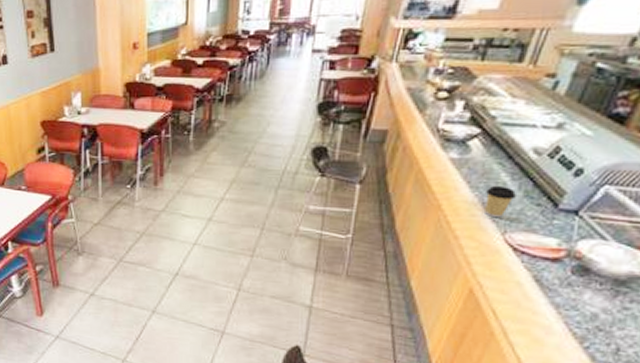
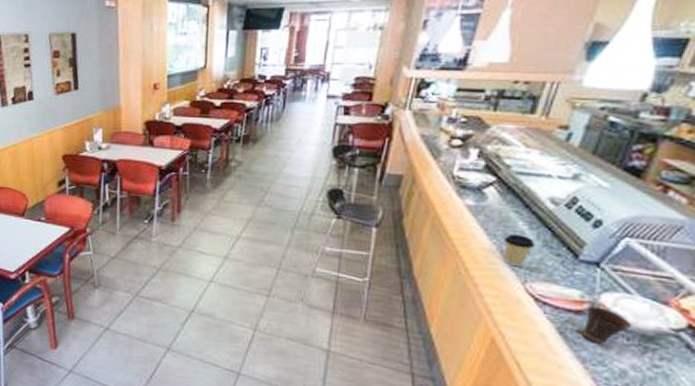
cup: none [557,254,605,289] -> present [582,306,631,344]

